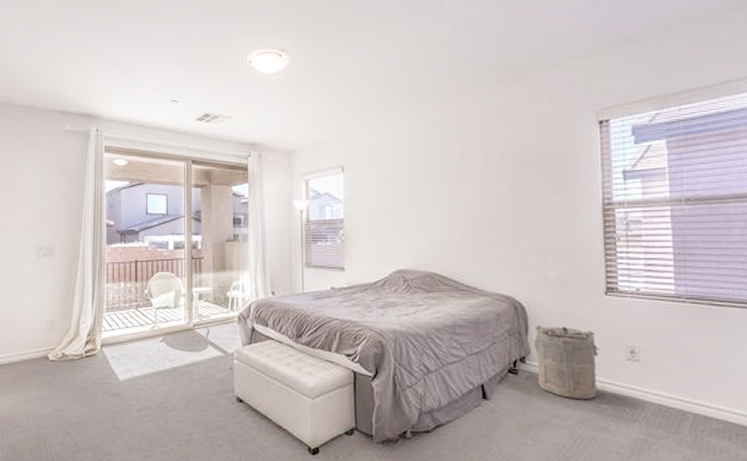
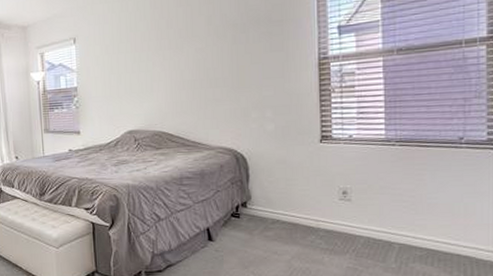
laundry hamper: present [533,325,599,400] -> none [254,172,314,237]

